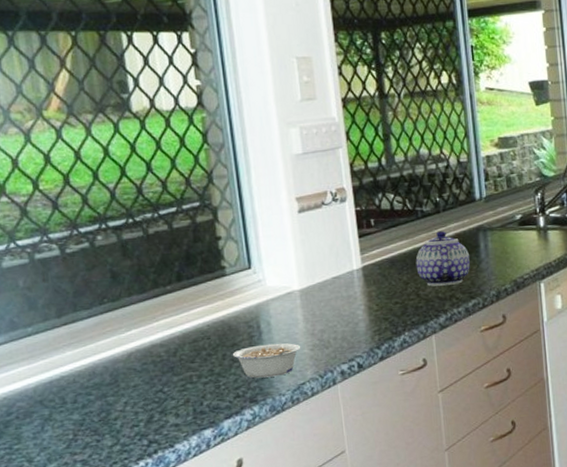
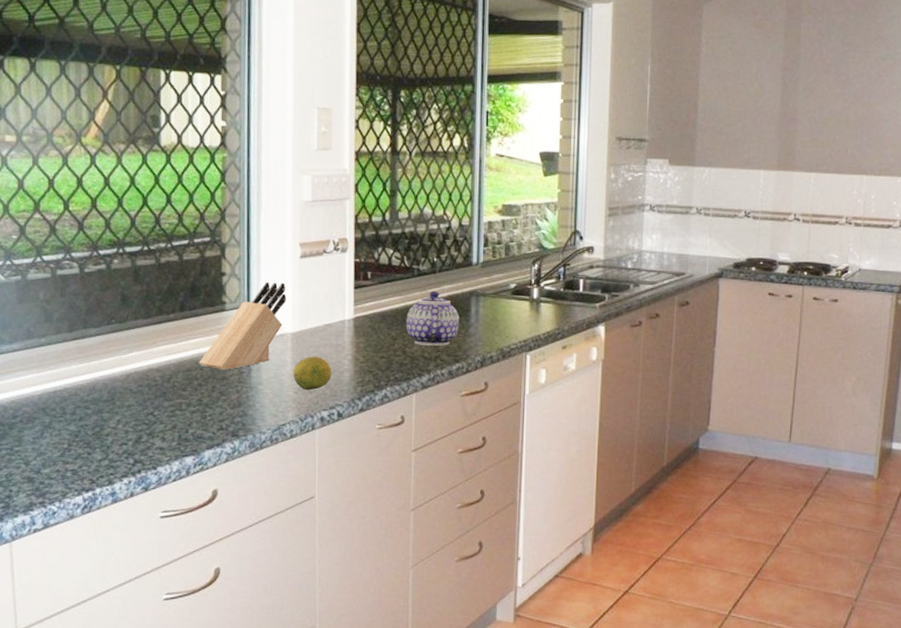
knife block: none [204,240,290,336] -> present [199,282,287,370]
legume: present [232,343,301,378] -> none [221,381,286,415]
fruit: none [306,310,347,346] -> present [293,356,332,391]

